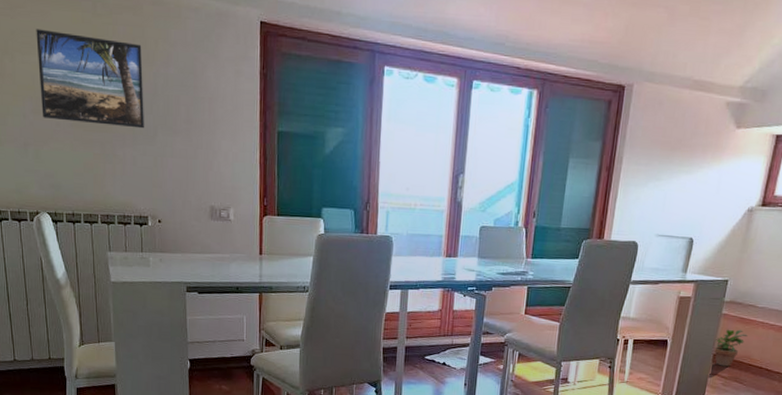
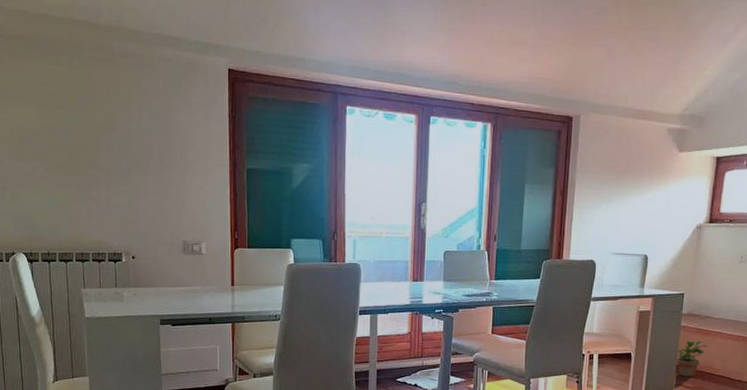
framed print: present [36,29,145,129] -> none [15,82,119,171]

